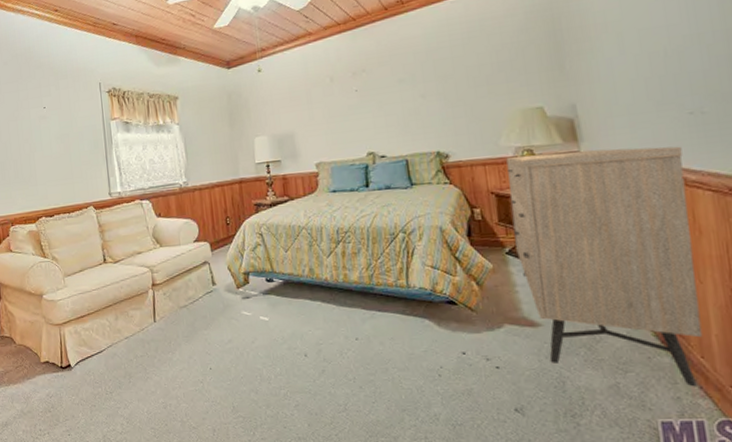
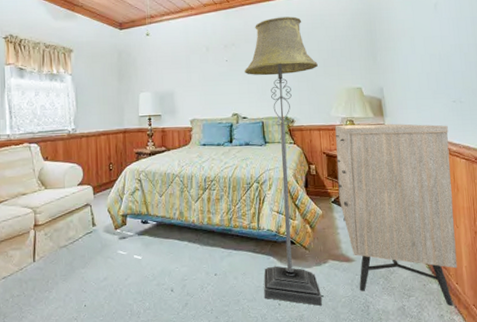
floor lamp: none [379,26,498,379] -> present [244,16,323,306]

